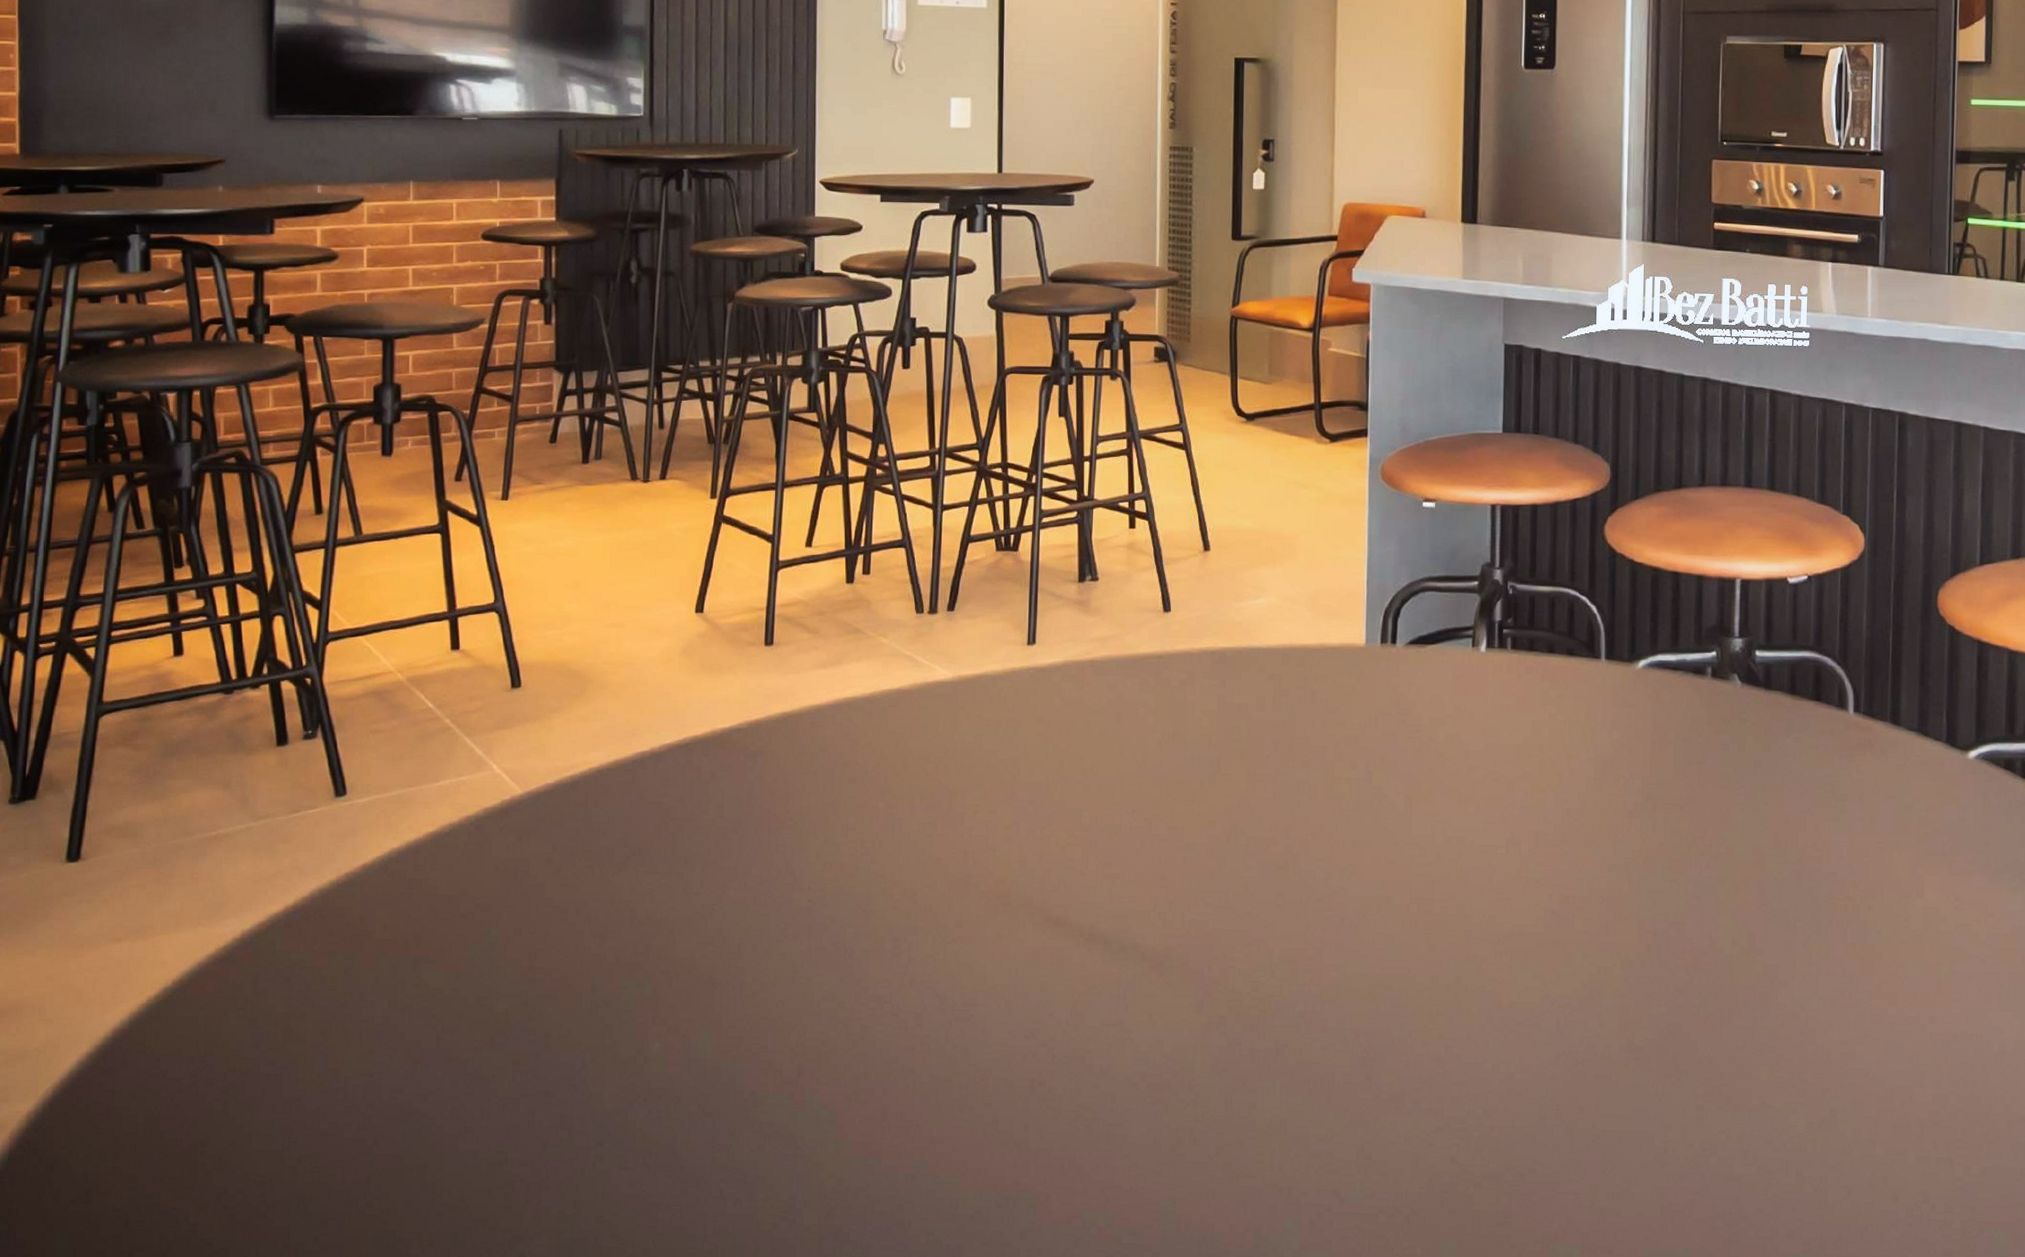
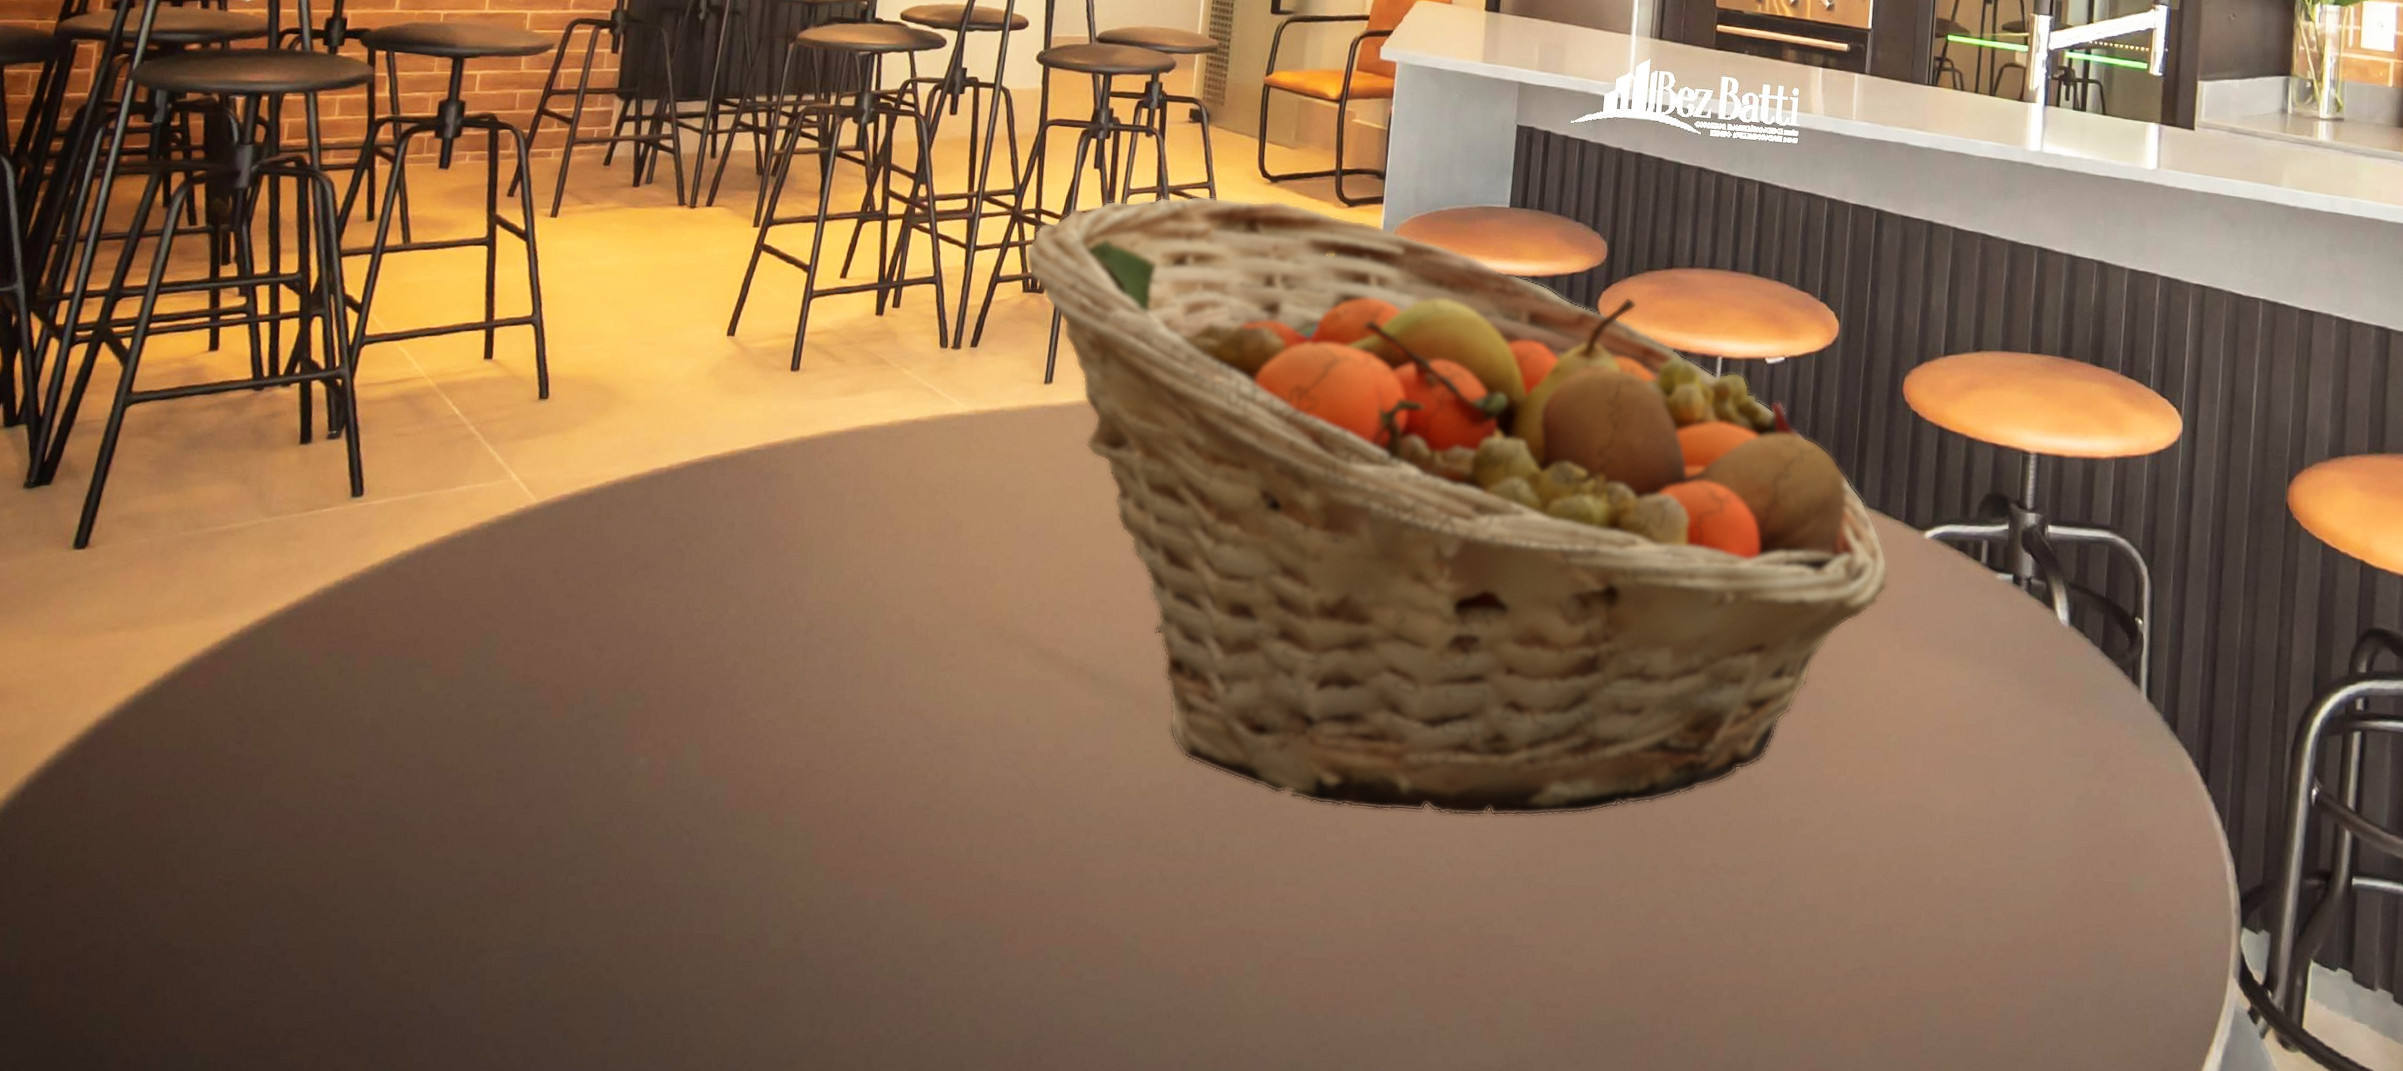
fruit basket: none [994,439,1932,1065] -> present [1024,195,1889,817]

